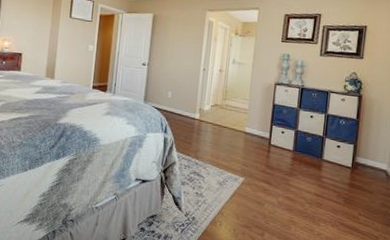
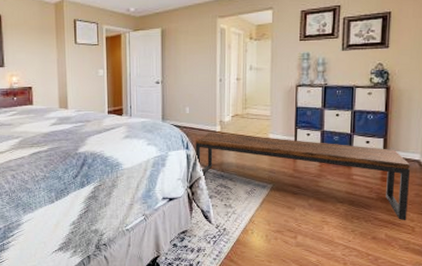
bench: none [172,118,377,230] -> present [195,132,410,221]

